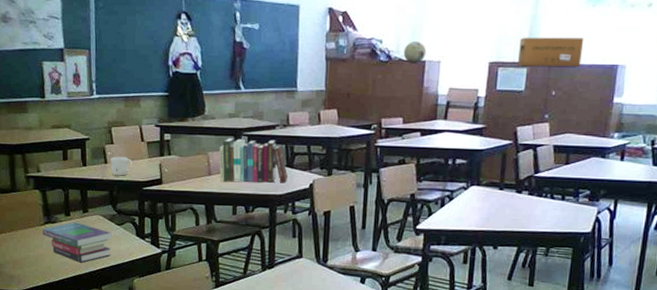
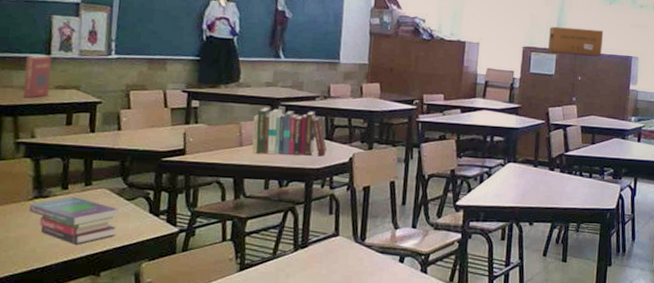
book: none [26,99,47,138] -> present [23,55,52,99]
mug: present [110,156,133,176] -> none [124,122,153,145]
globe: present [403,40,427,65] -> none [445,22,467,45]

